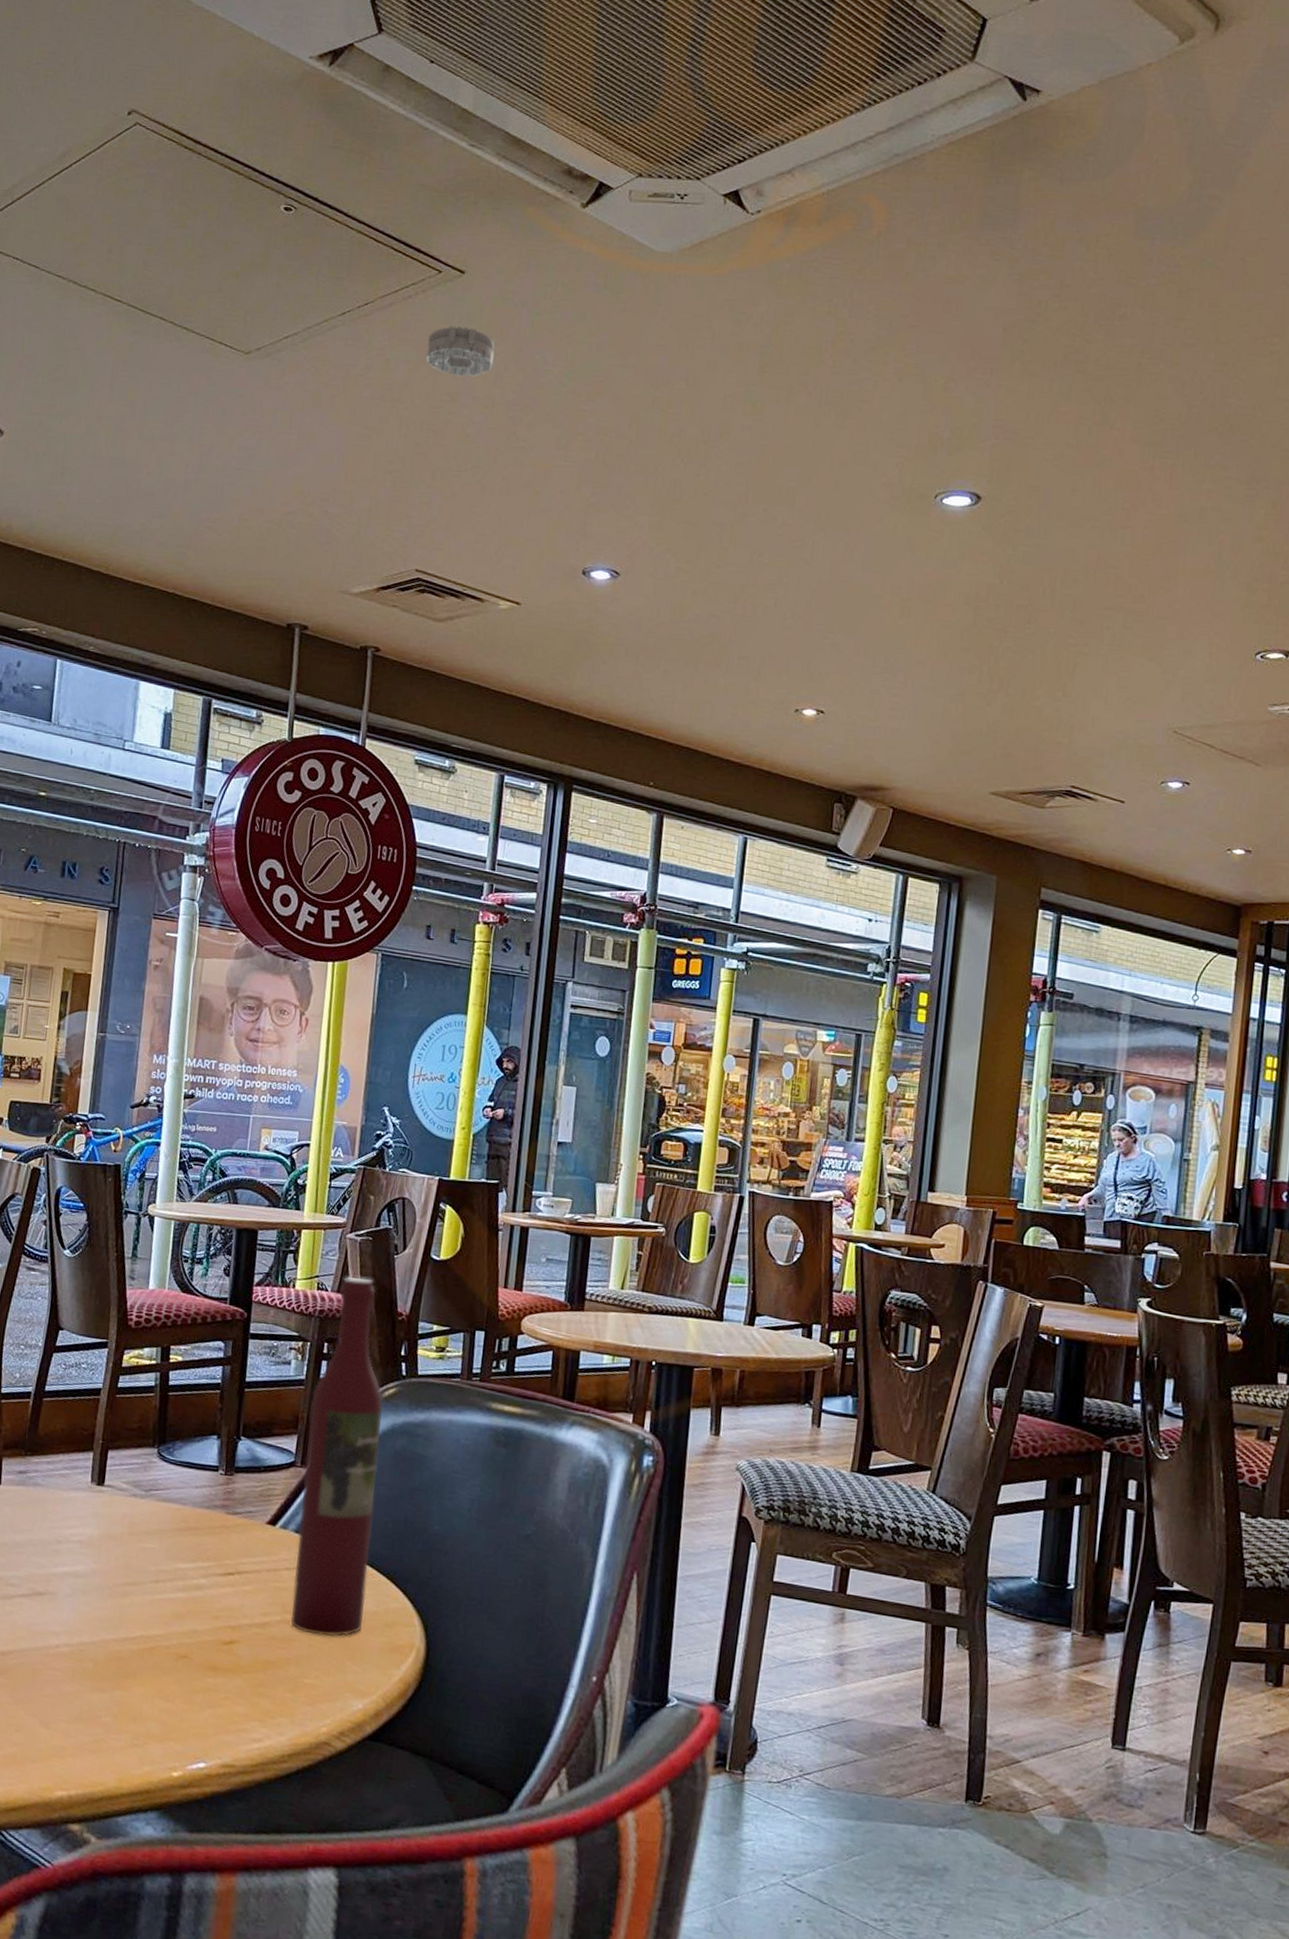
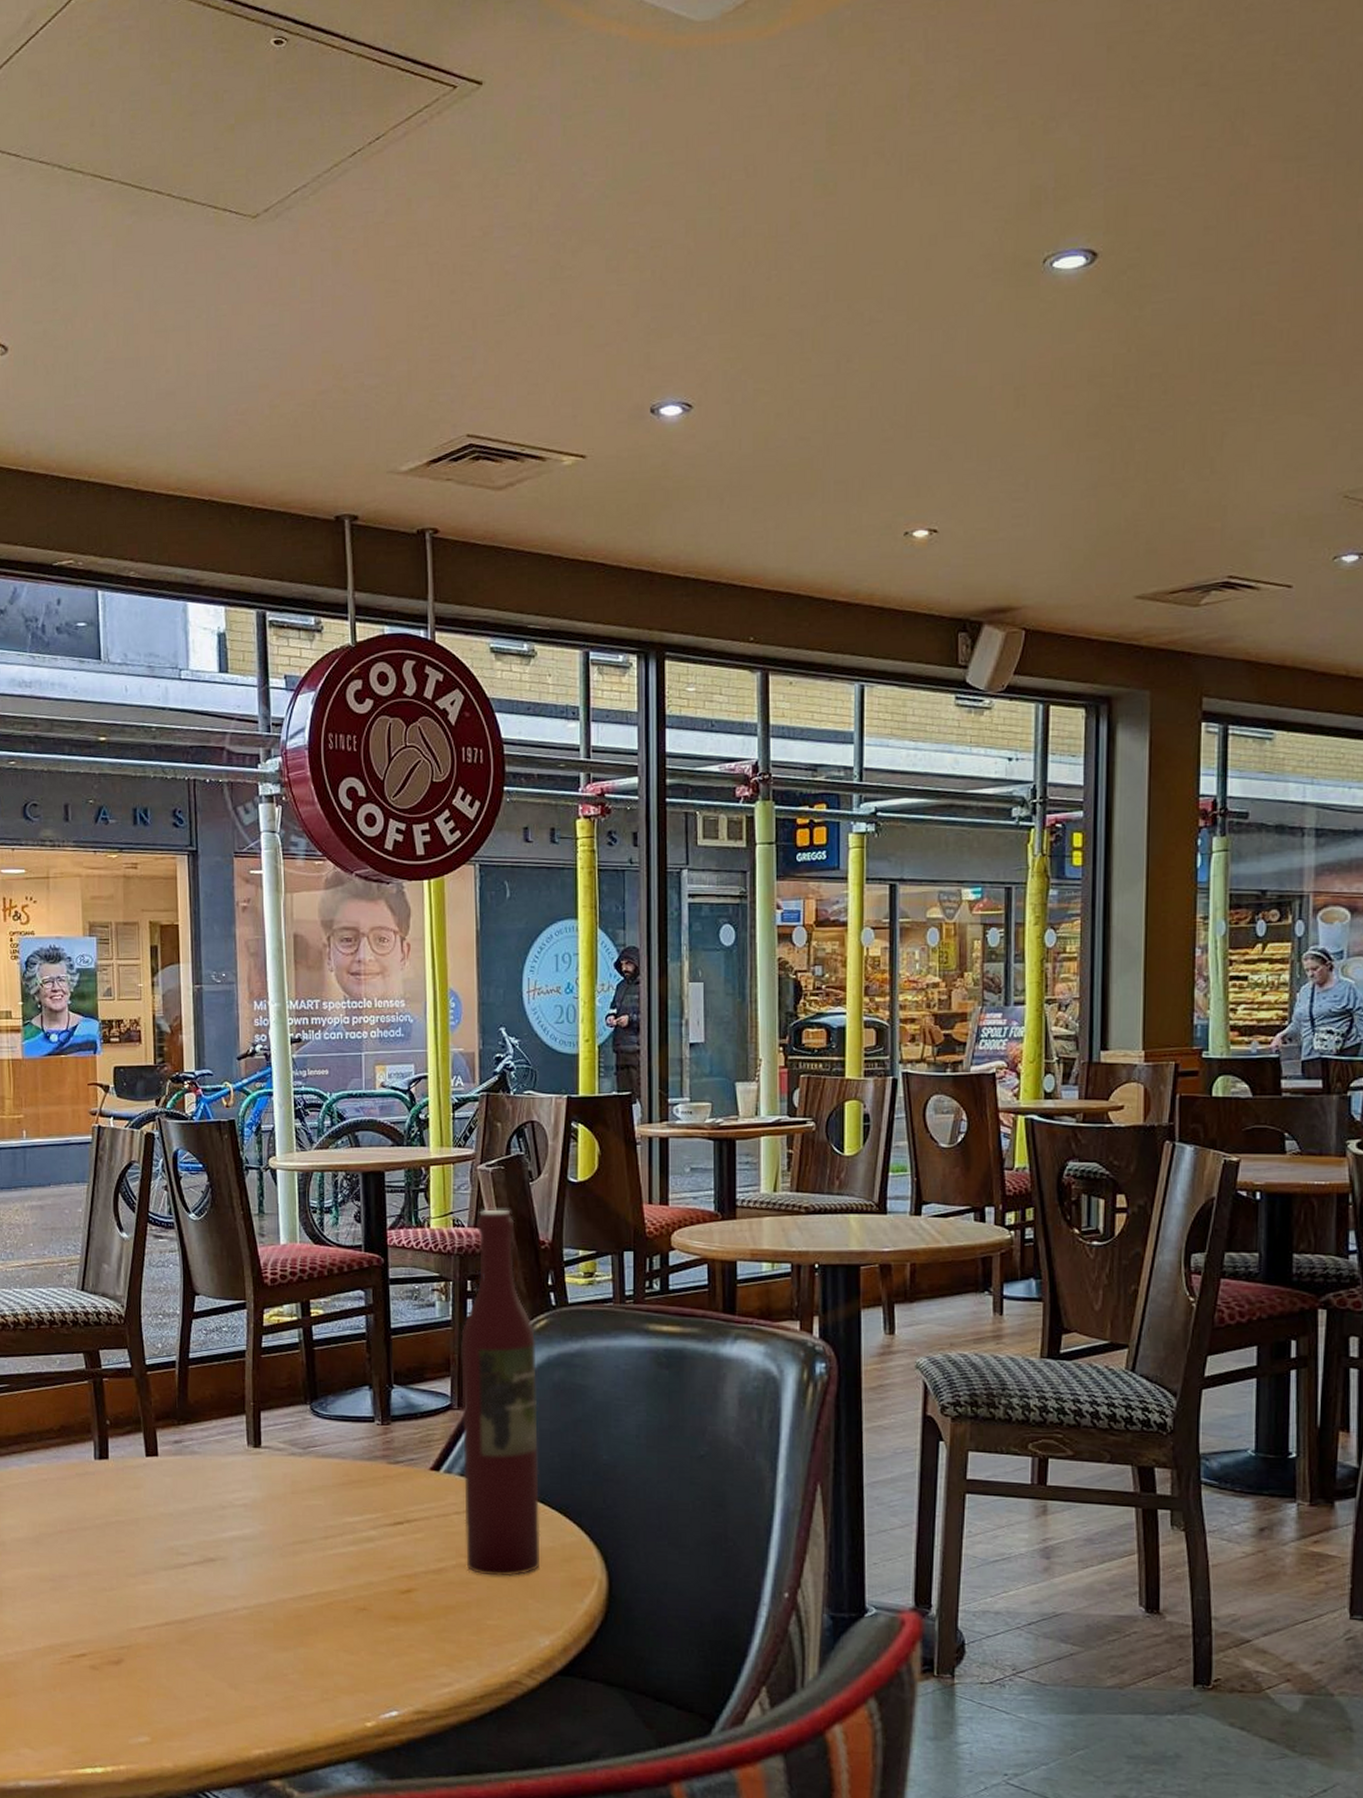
smoke detector: present [426,326,495,377] -> none [451,146,526,206]

